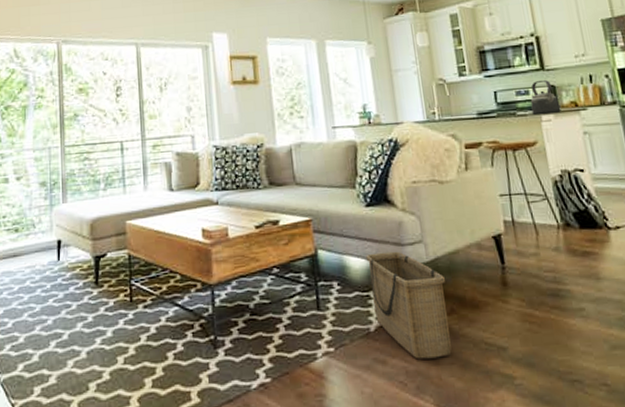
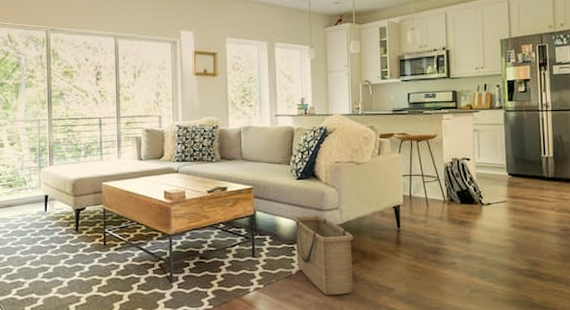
kettle: present [530,80,561,116] -> none [435,87,459,115]

